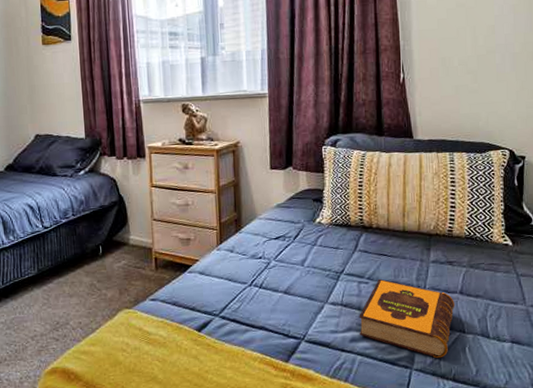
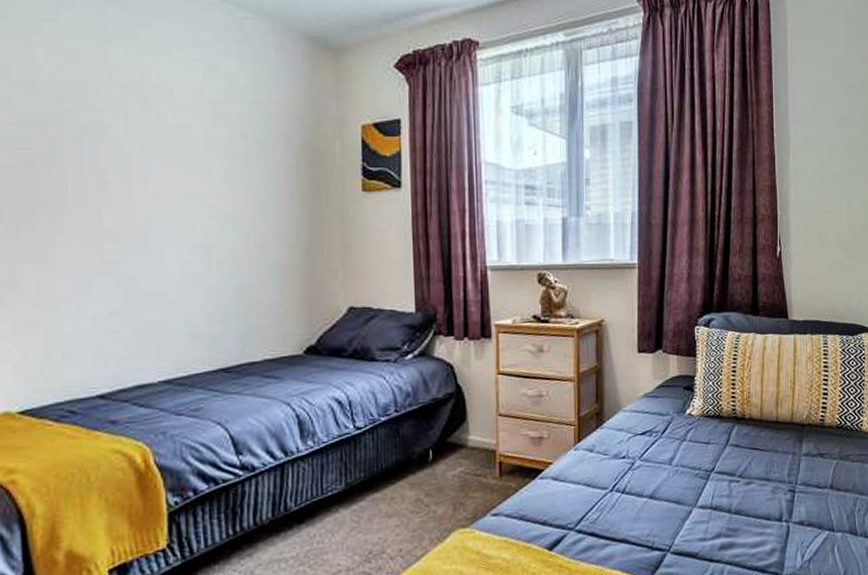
hardback book: present [359,278,456,359] -> none [729,476,826,562]

